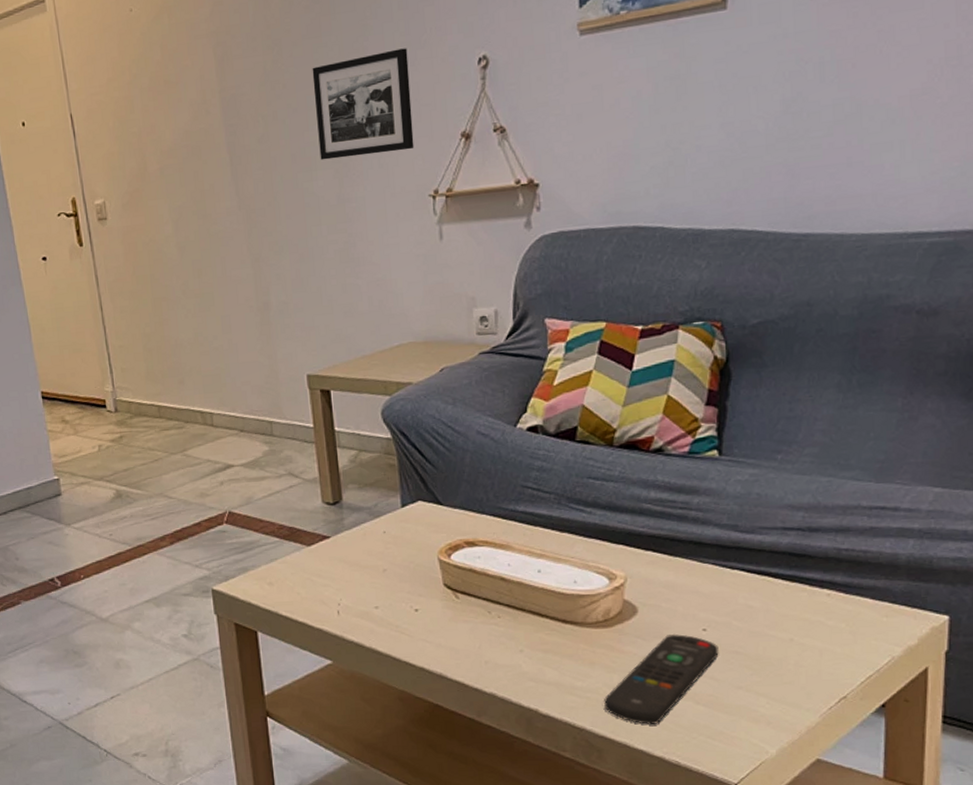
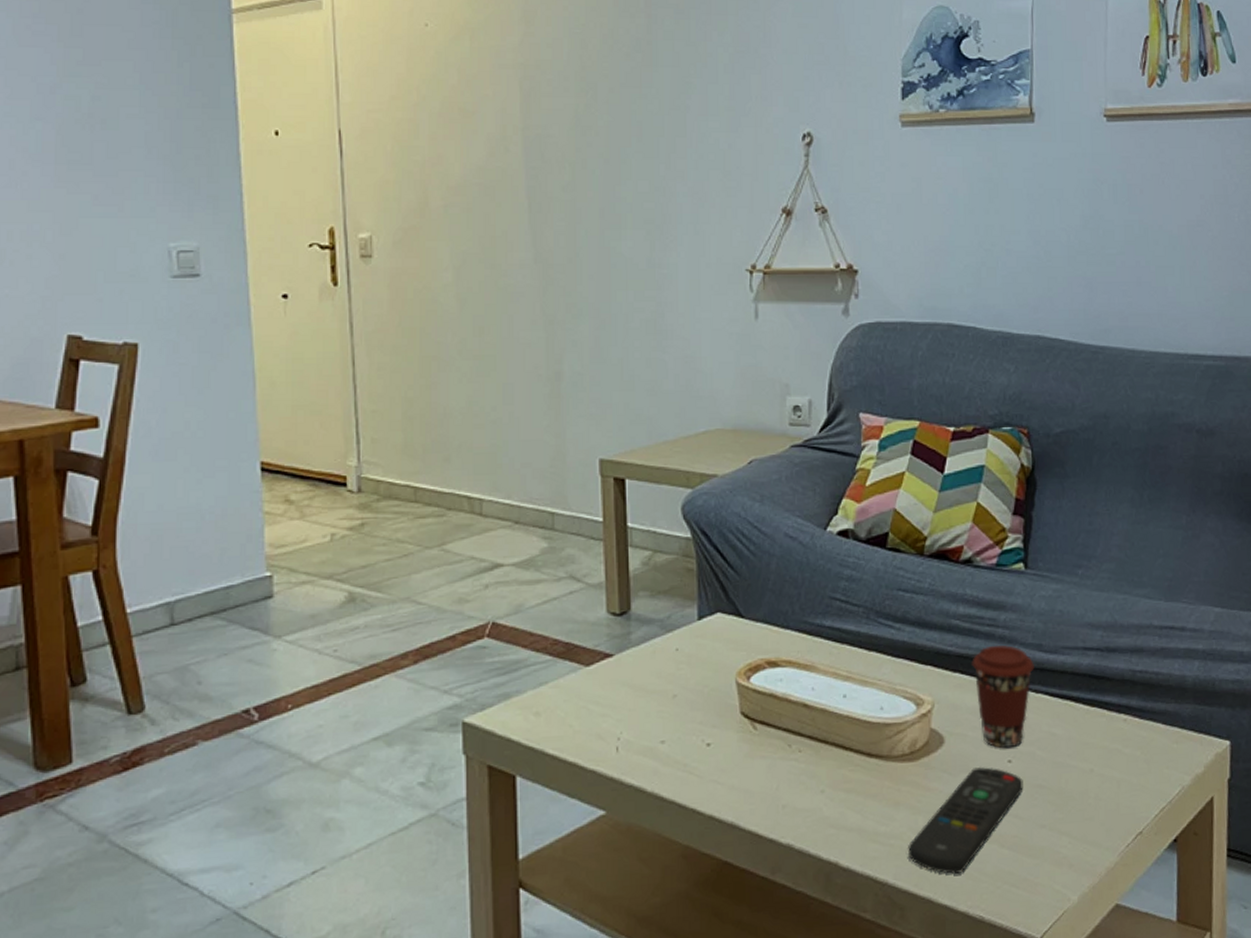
picture frame: present [312,48,414,161] -> none [628,112,733,219]
coffee cup: none [664,526,730,619] -> present [972,645,1034,749]

